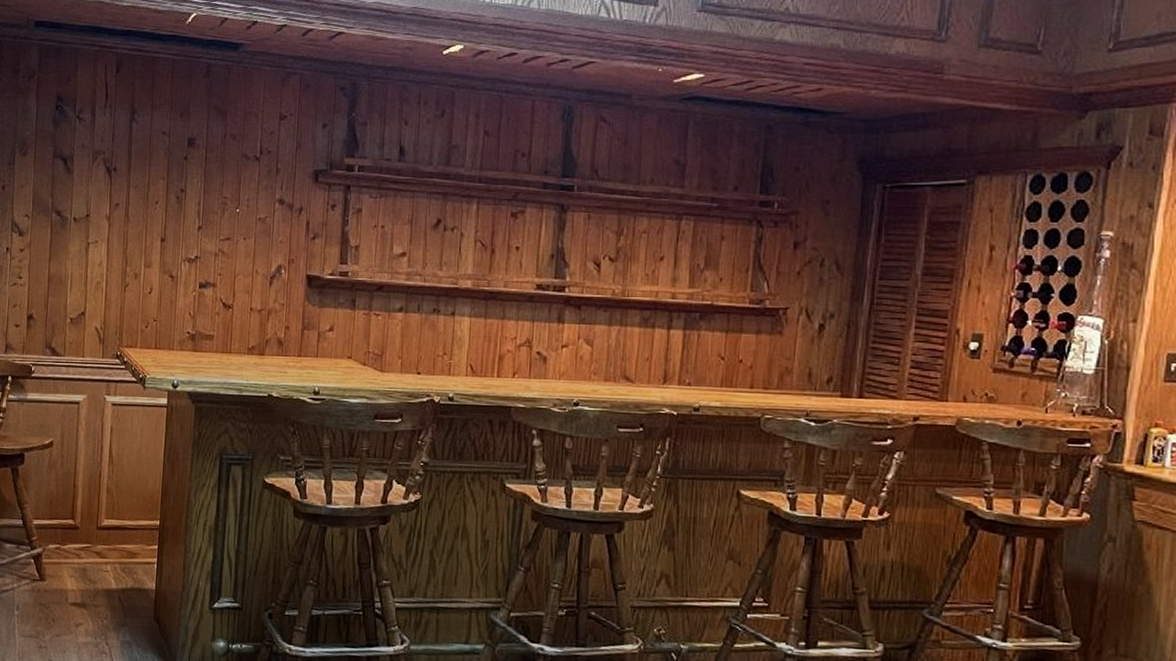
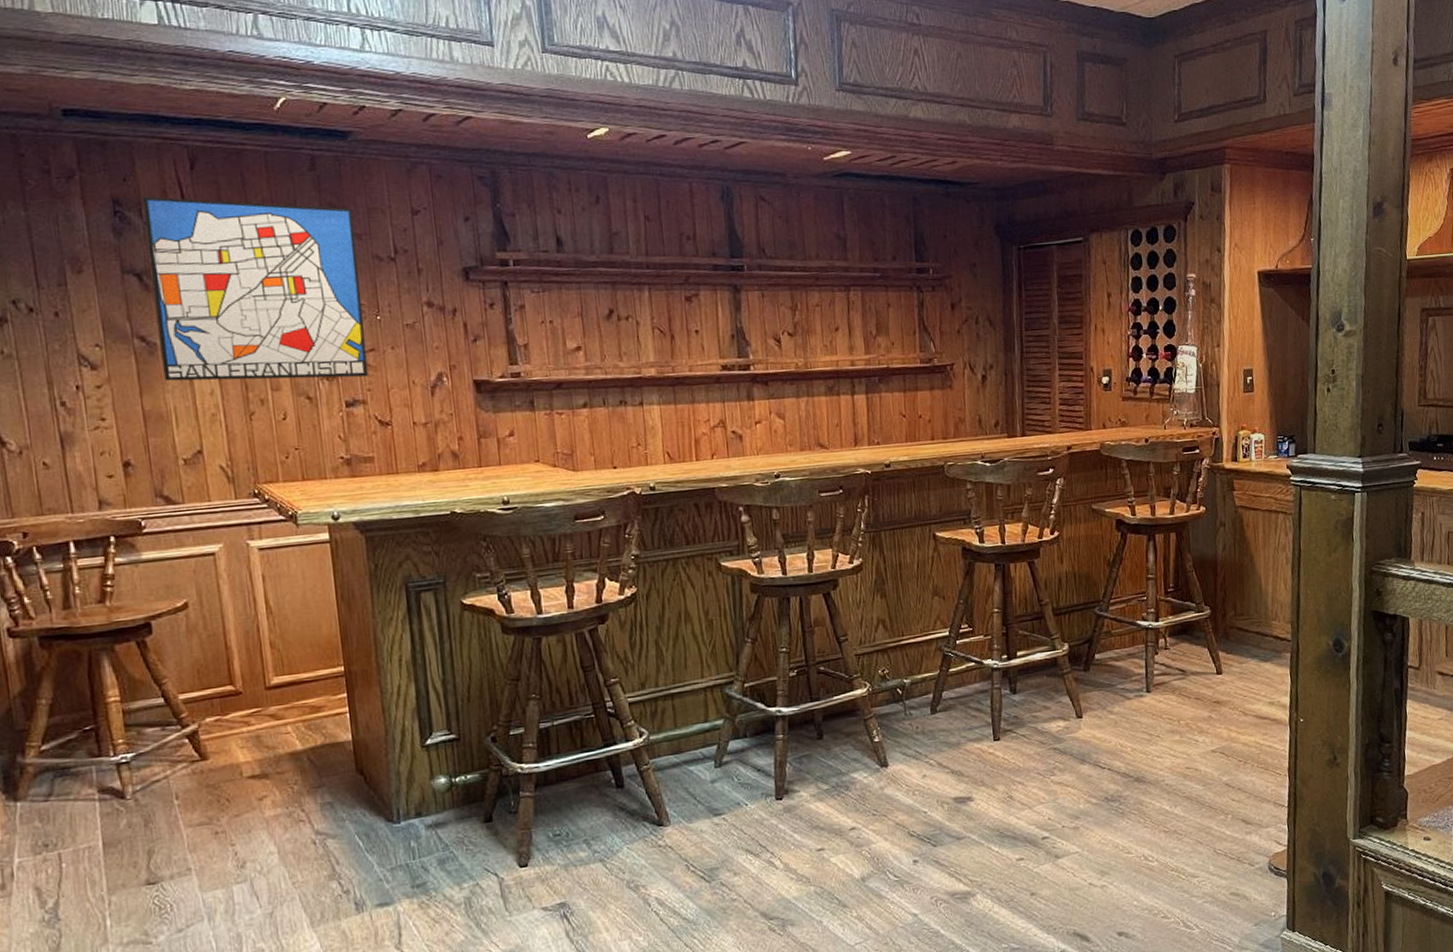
wall art: none [68,94,233,263] -> present [142,196,369,381]

